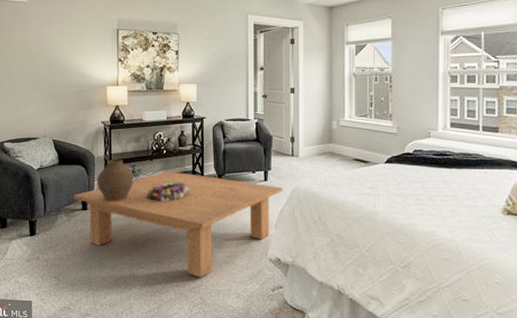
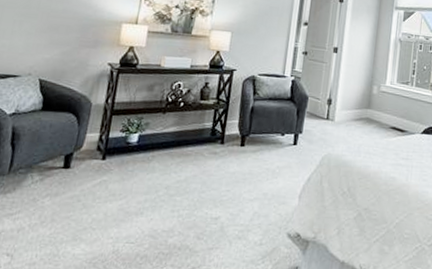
coffee table: present [73,171,283,278] -> none [54,126,313,256]
vase: present [97,159,135,202] -> none [88,109,140,160]
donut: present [146,181,190,202] -> none [149,140,206,164]

